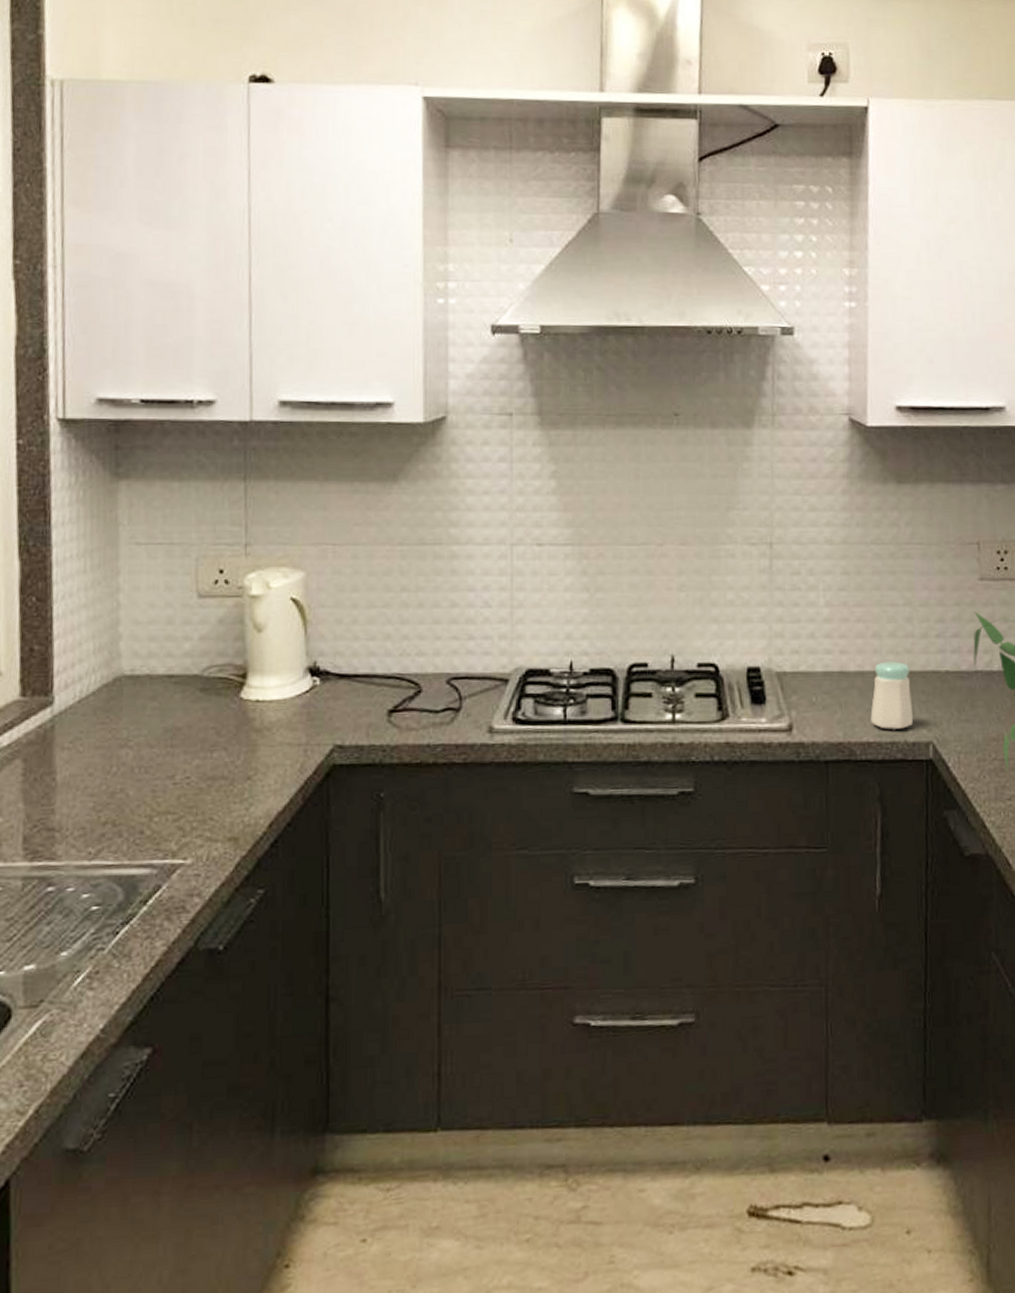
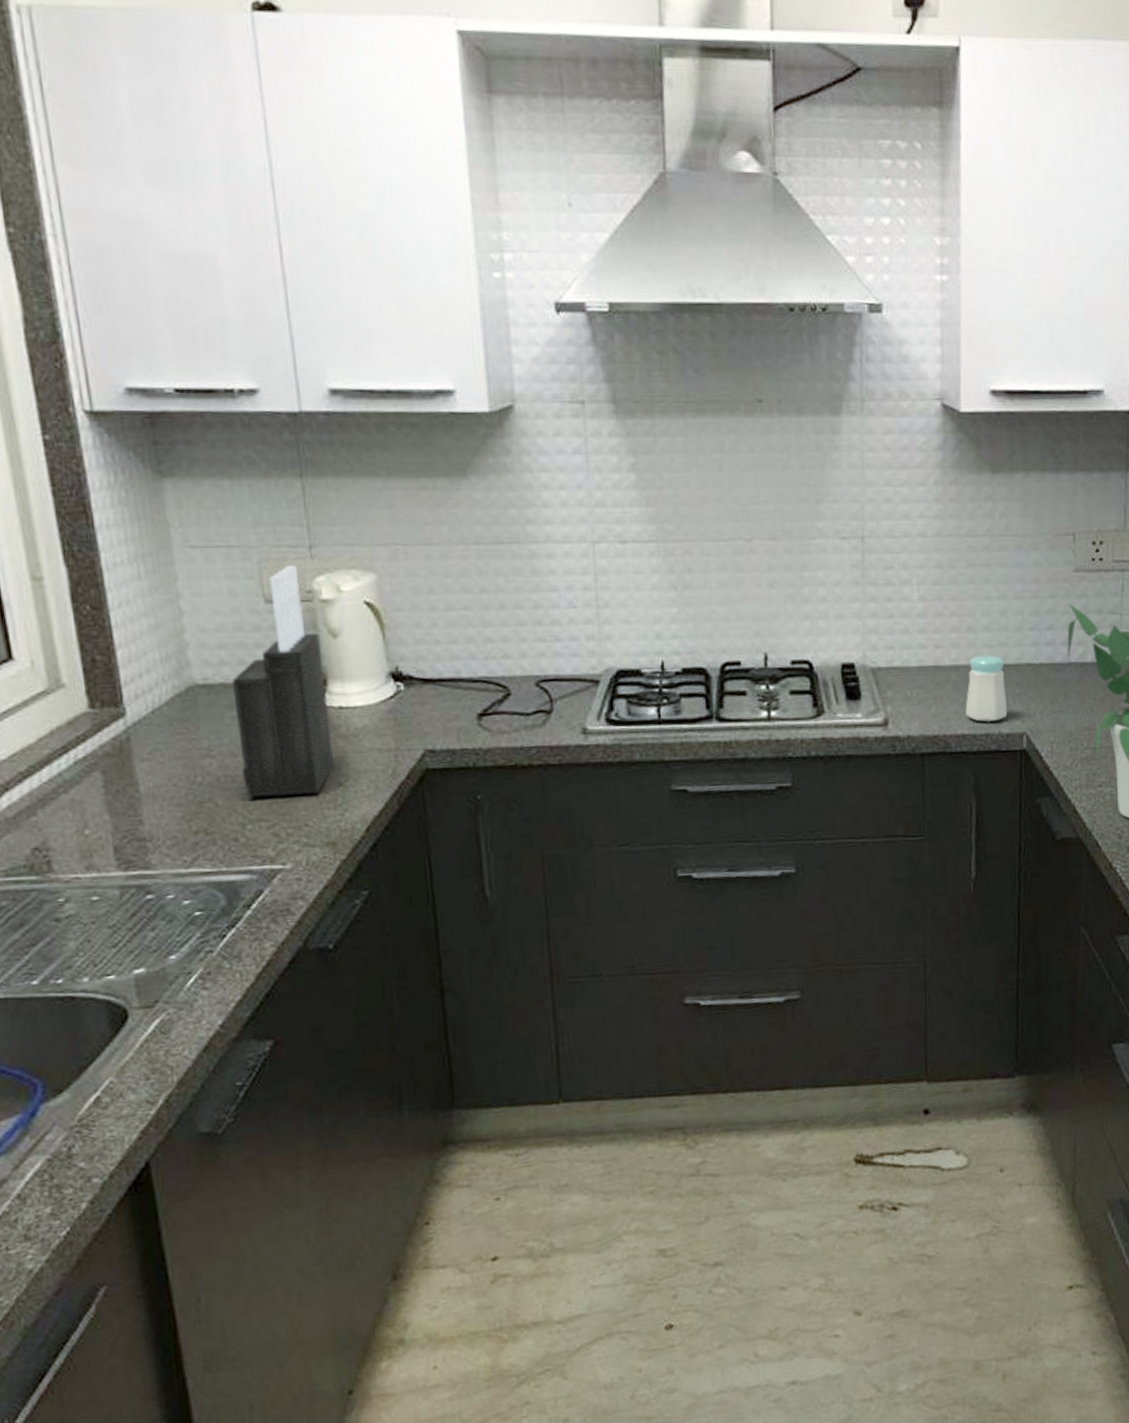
knife block: none [156,562,246,790] -> present [232,565,334,798]

